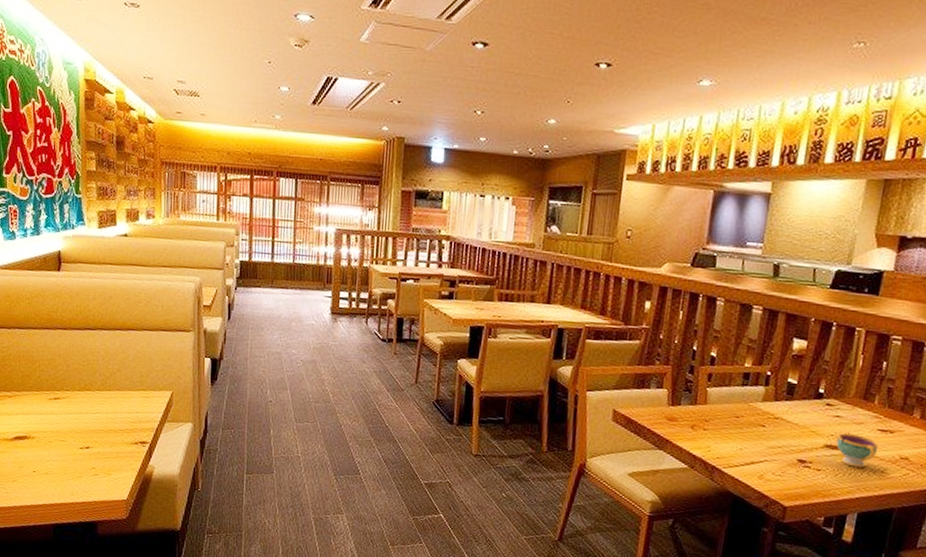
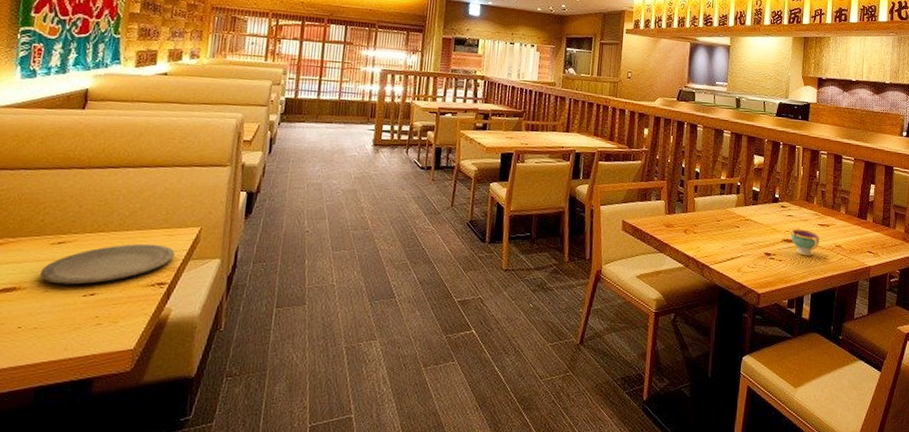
plate: none [44,403,152,438] -> present [40,243,175,285]

